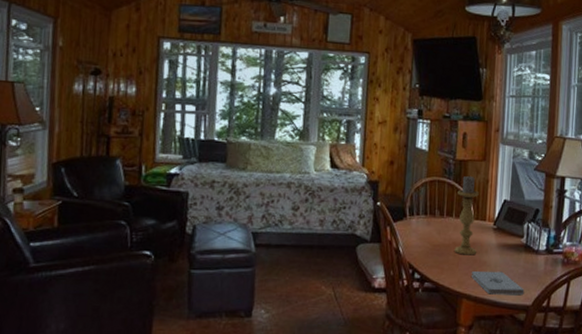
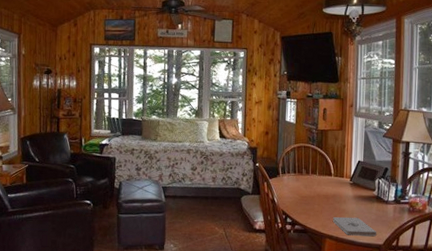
candle holder: present [455,175,479,255] -> none [319,142,337,205]

